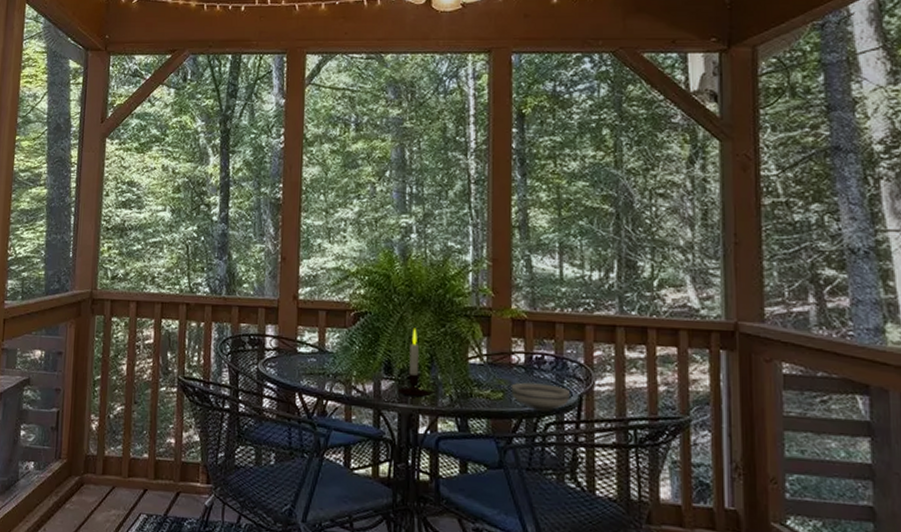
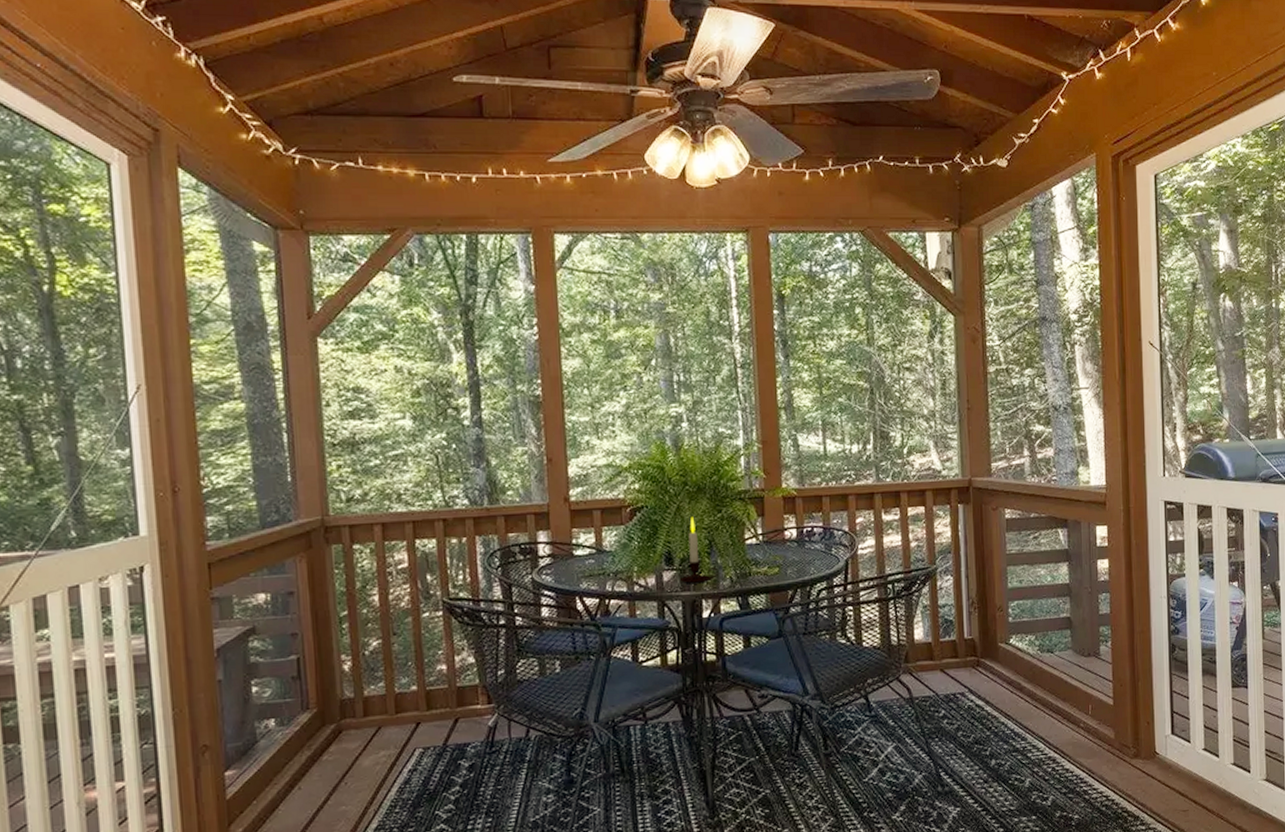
bowl: present [511,382,570,412] -> none [785,554,837,580]

